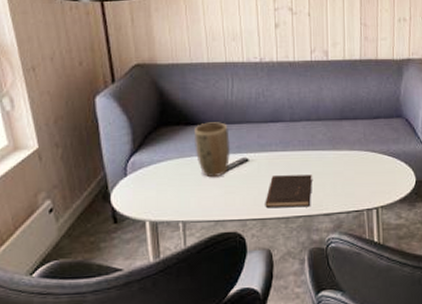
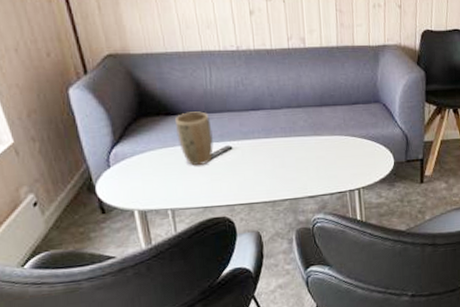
hardcover book: present [265,175,312,209] -> none [251,160,296,194]

